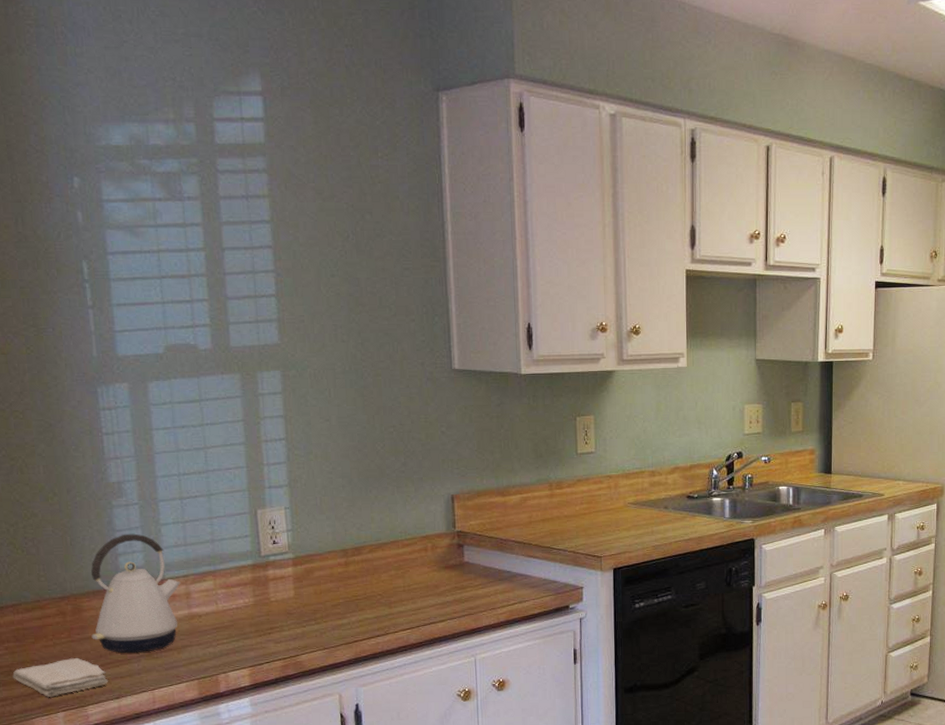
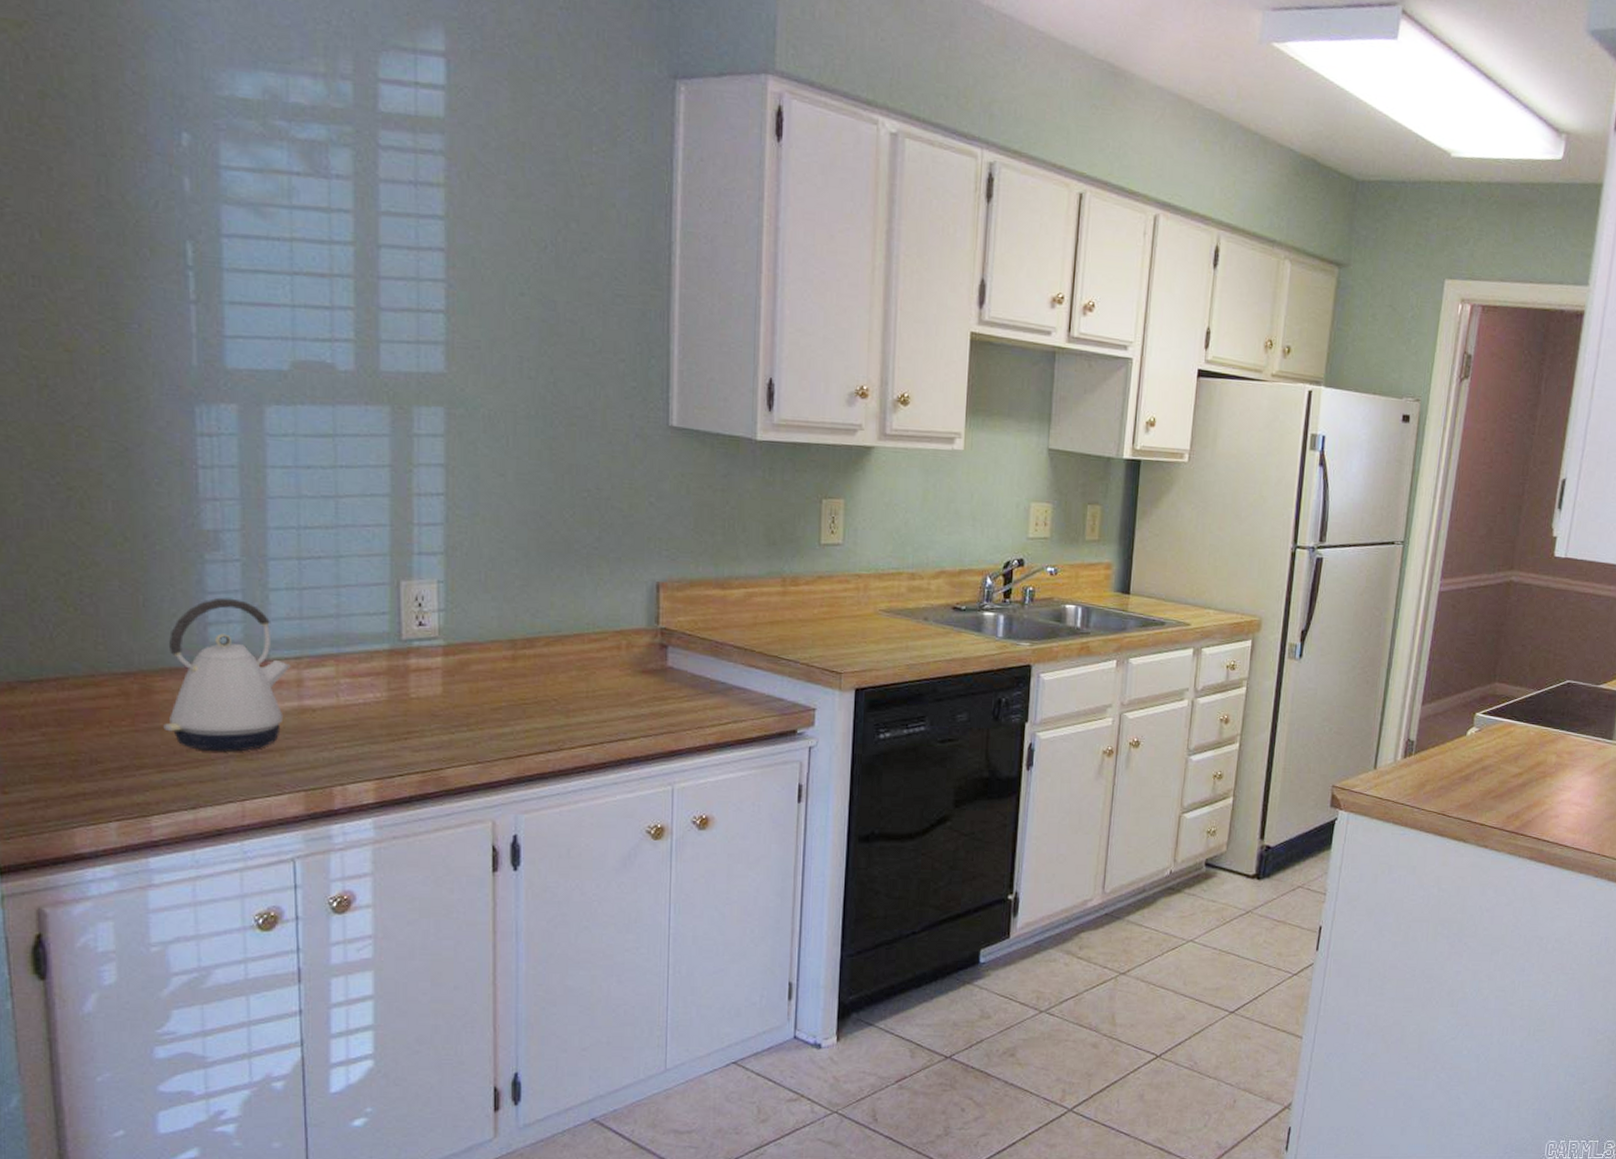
washcloth: present [12,657,108,697] -> none [49,752,182,801]

